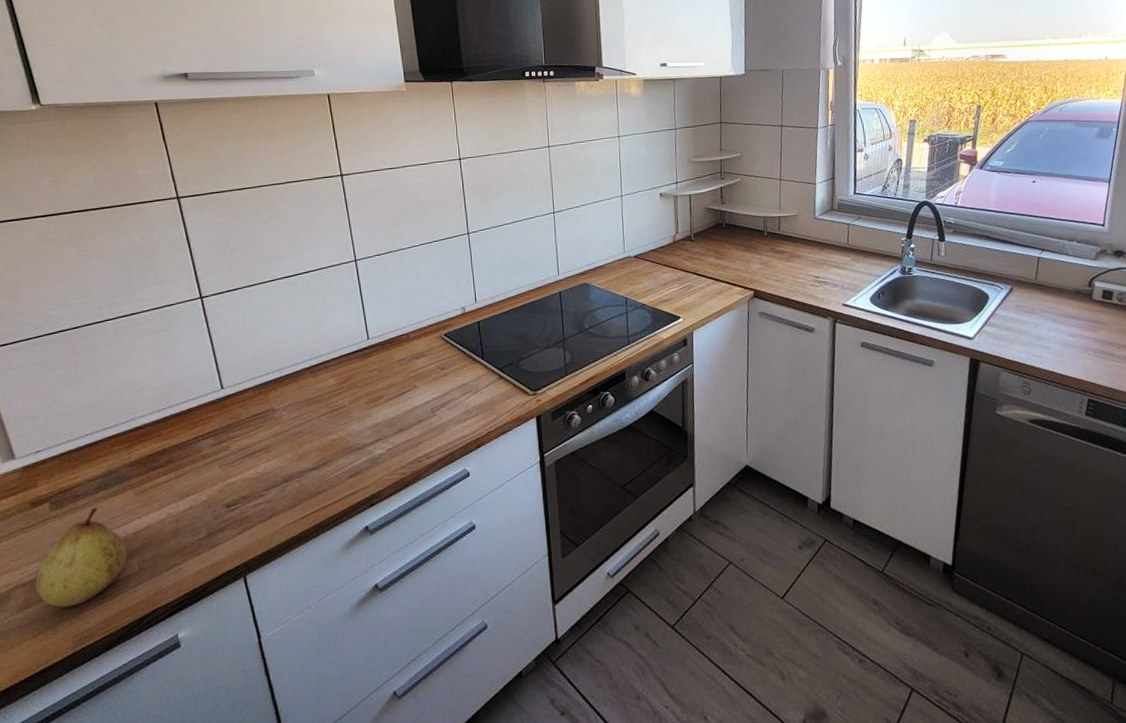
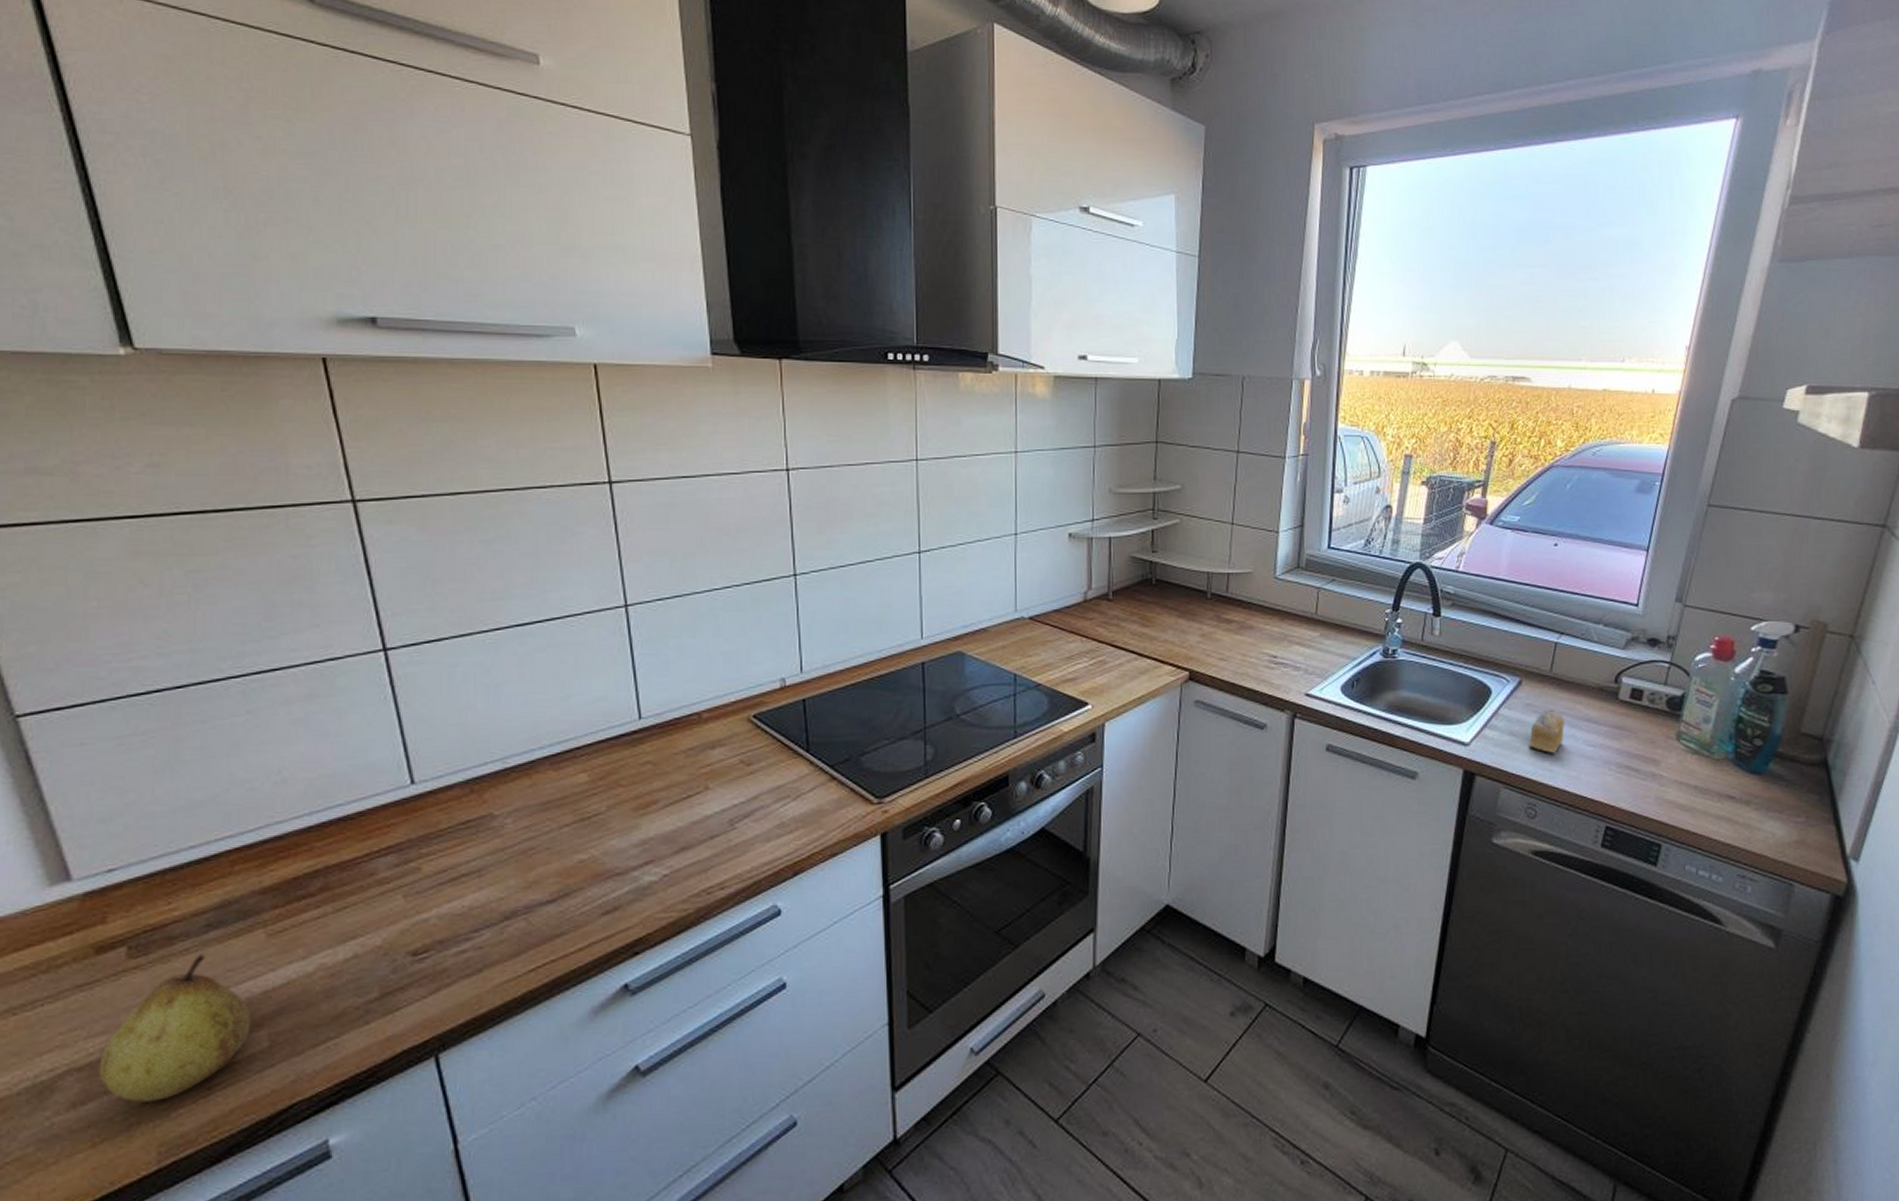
cake slice: none [1021,310,1050,344] -> present [1528,710,1566,754]

